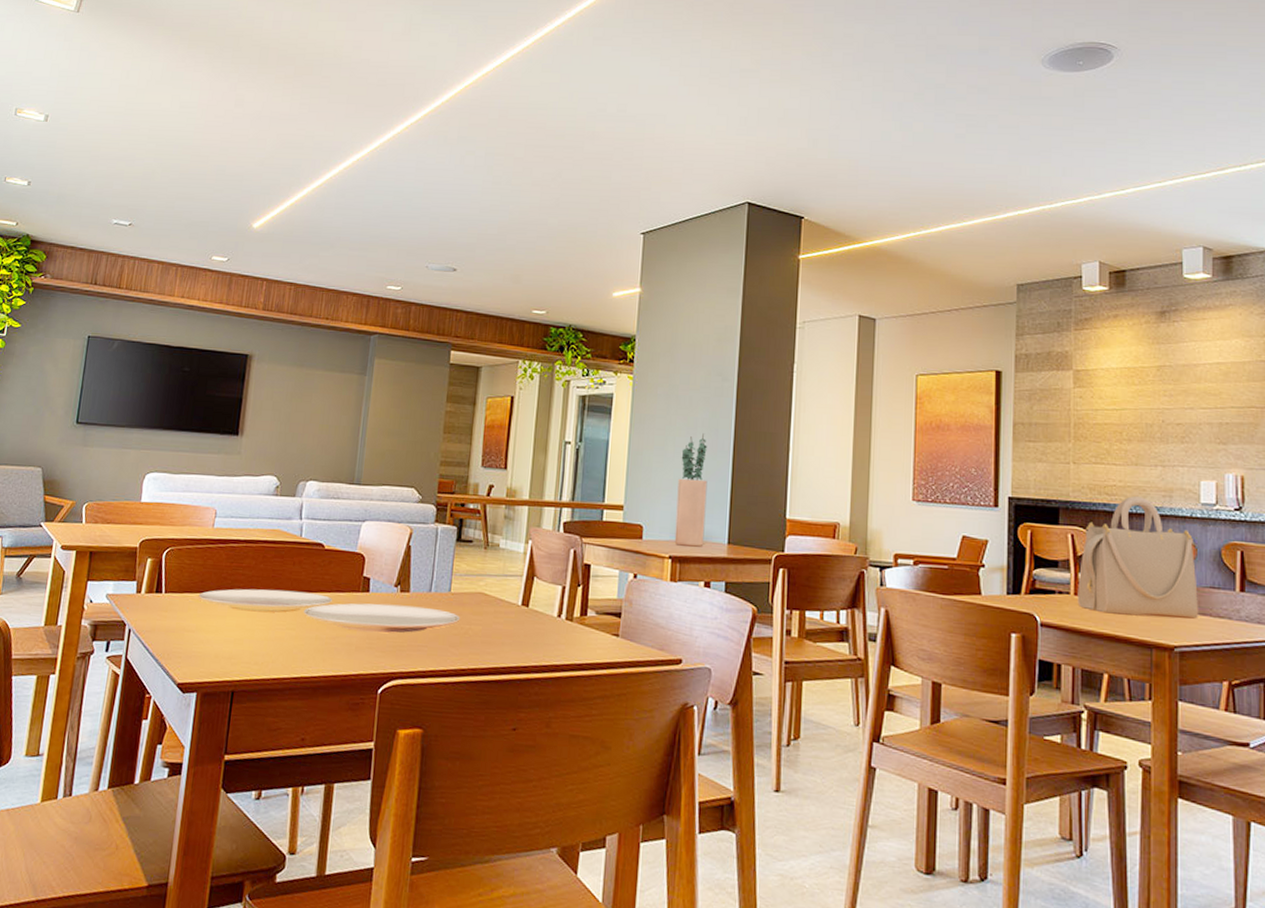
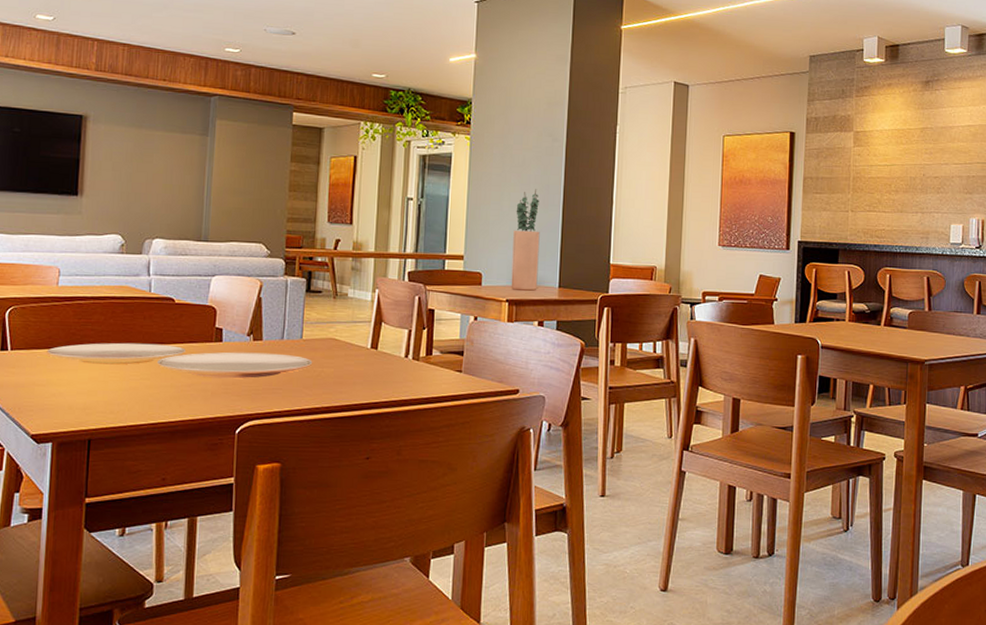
handbag: present [1077,496,1198,620] -> none [851,238,945,338]

